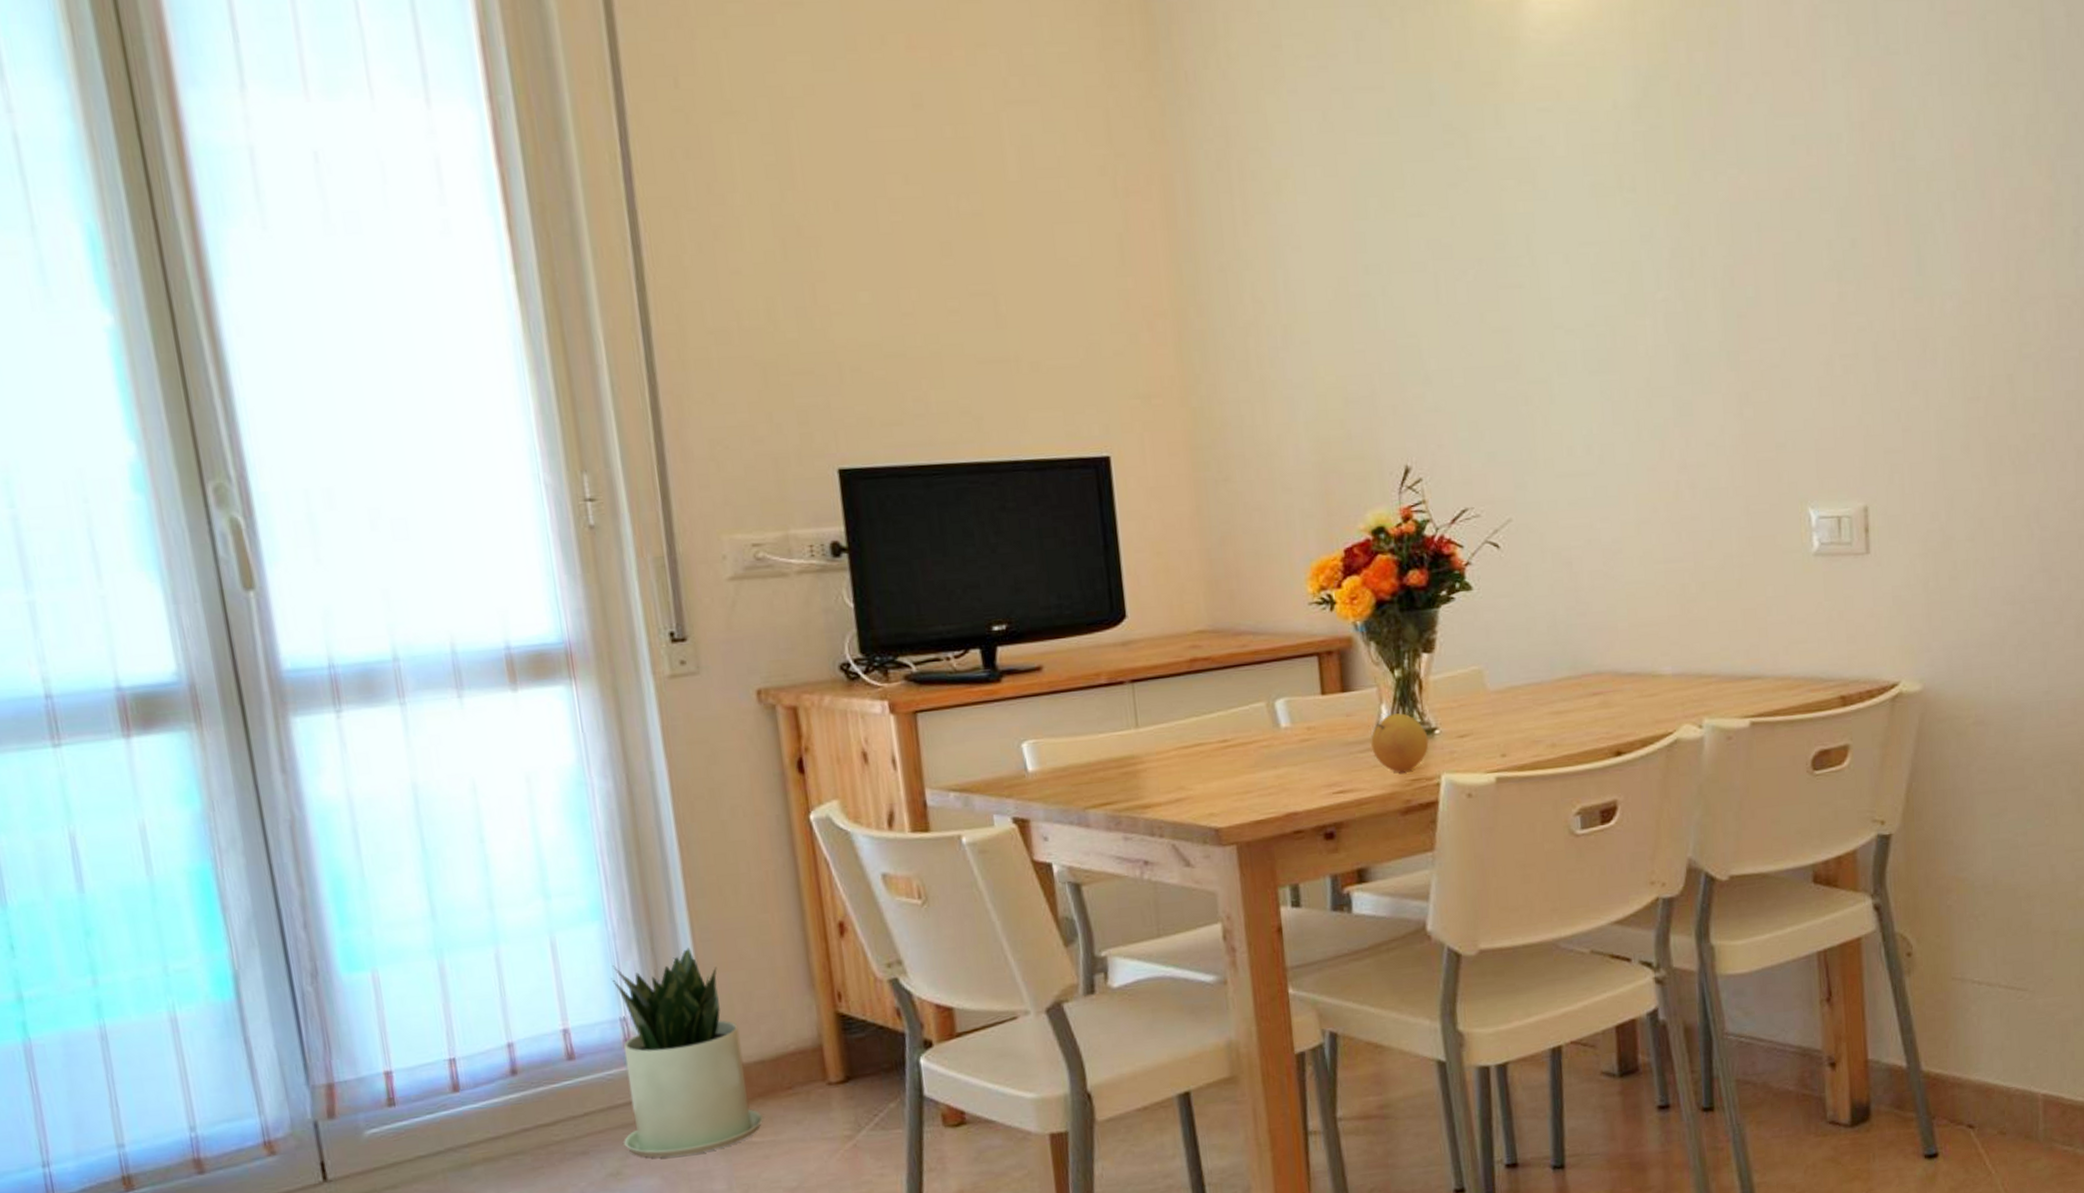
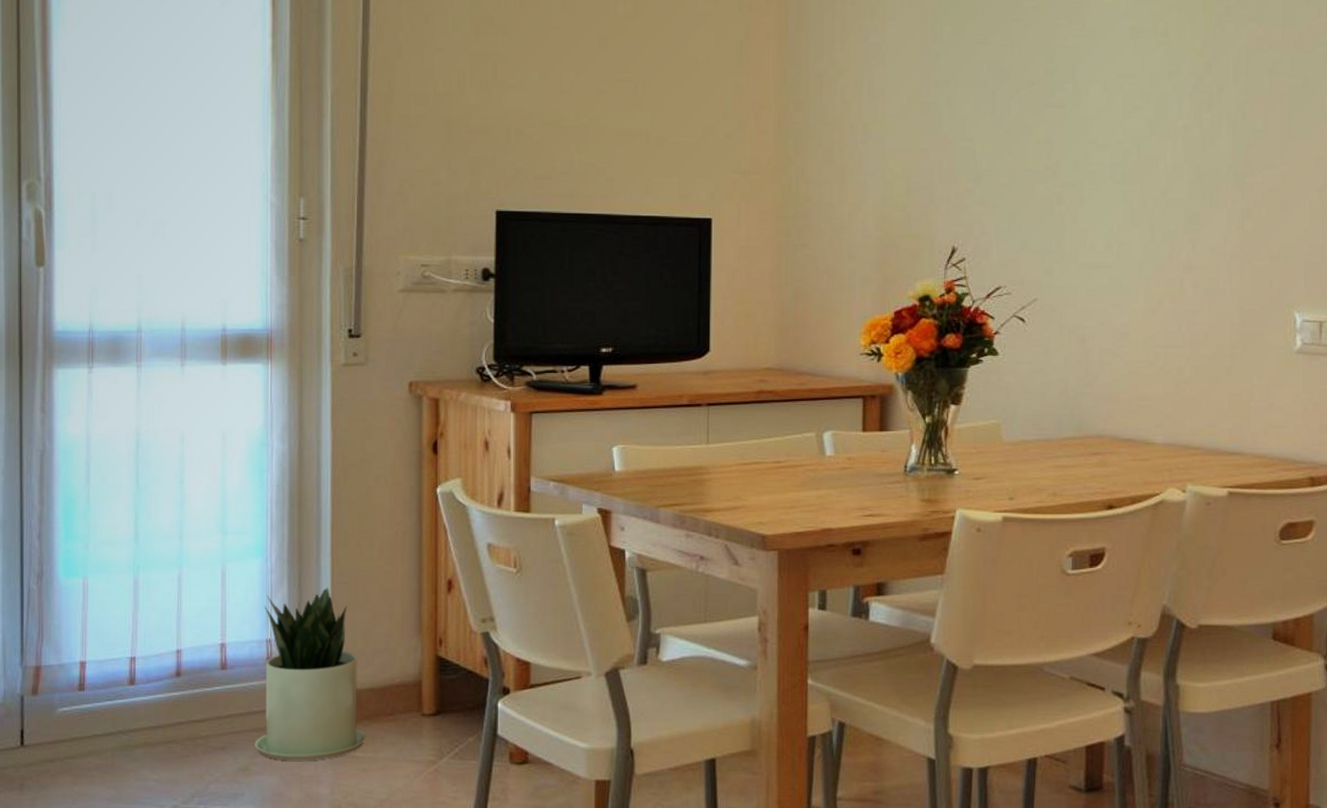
fruit: present [1371,713,1429,772] -> none [900,454,949,504]

